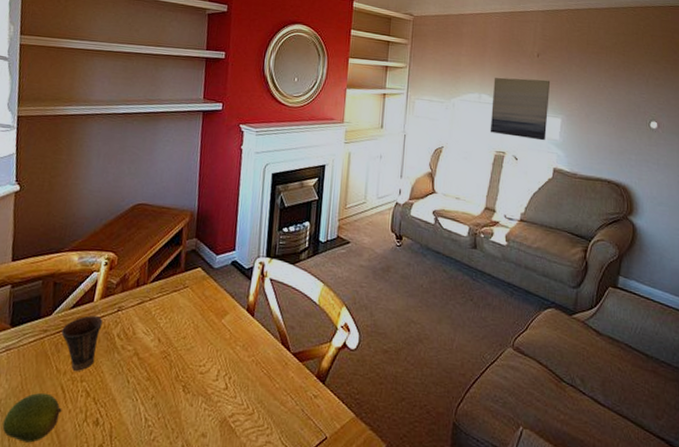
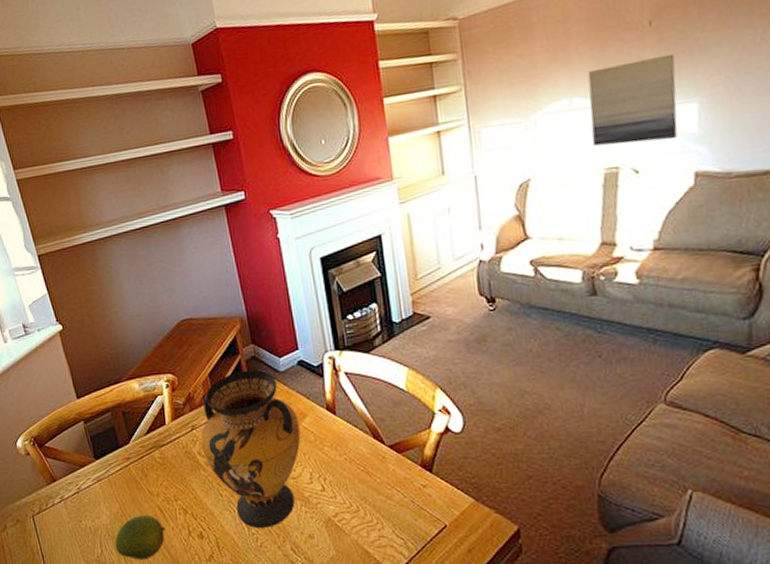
cup: present [61,315,103,371] -> none [143,438,183,491]
vase: none [122,261,220,421] -> present [200,370,301,528]

